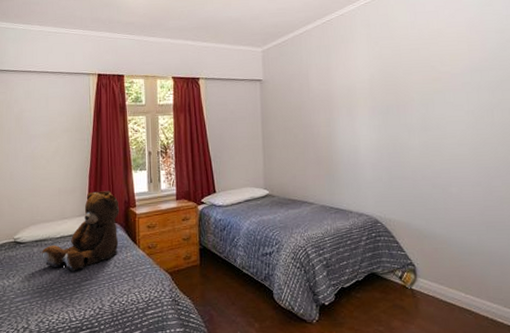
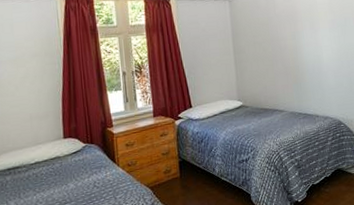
teddy bear: present [39,191,119,271] -> none [12,113,98,196]

